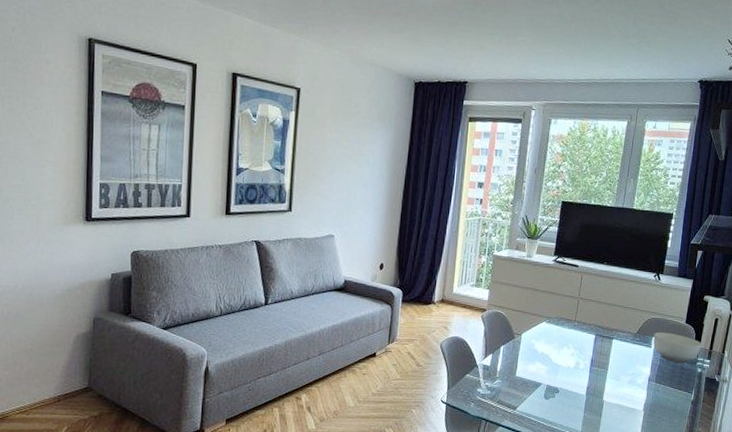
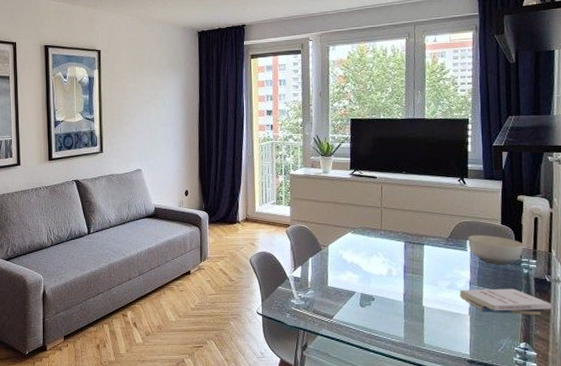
books: none [637,385,717,413] -> present [459,288,553,315]

